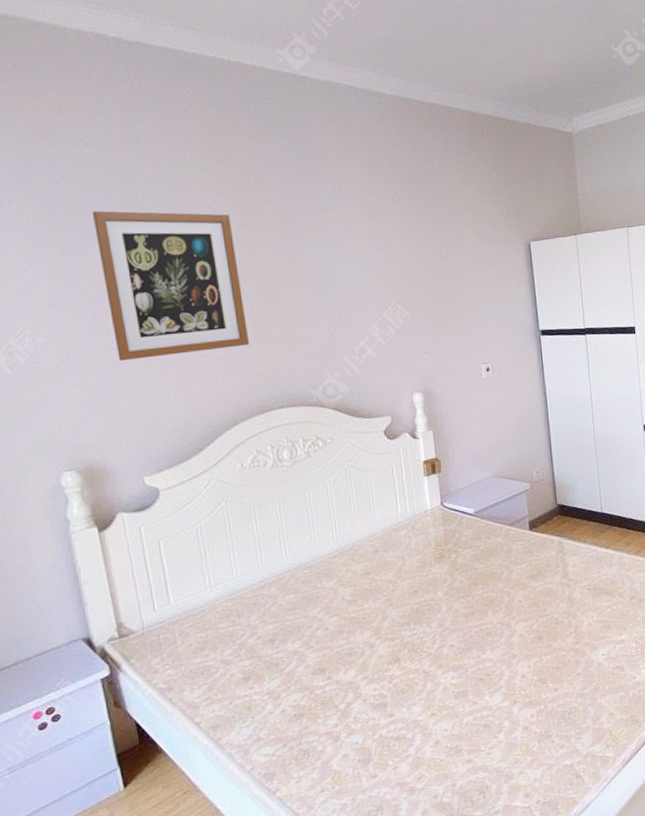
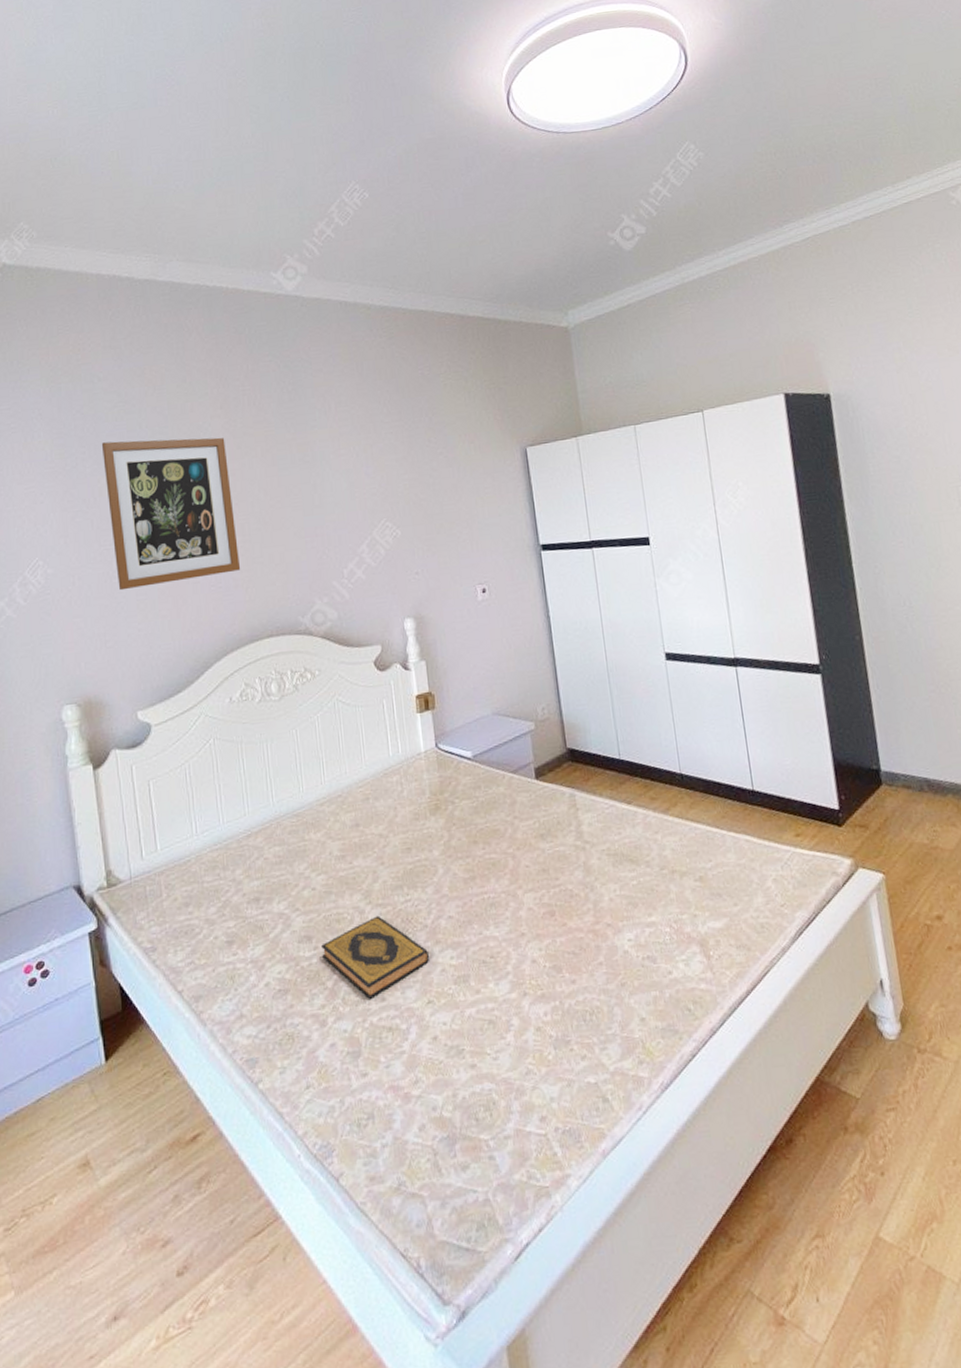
hardback book: none [334,648,433,716] -> present [321,915,429,999]

